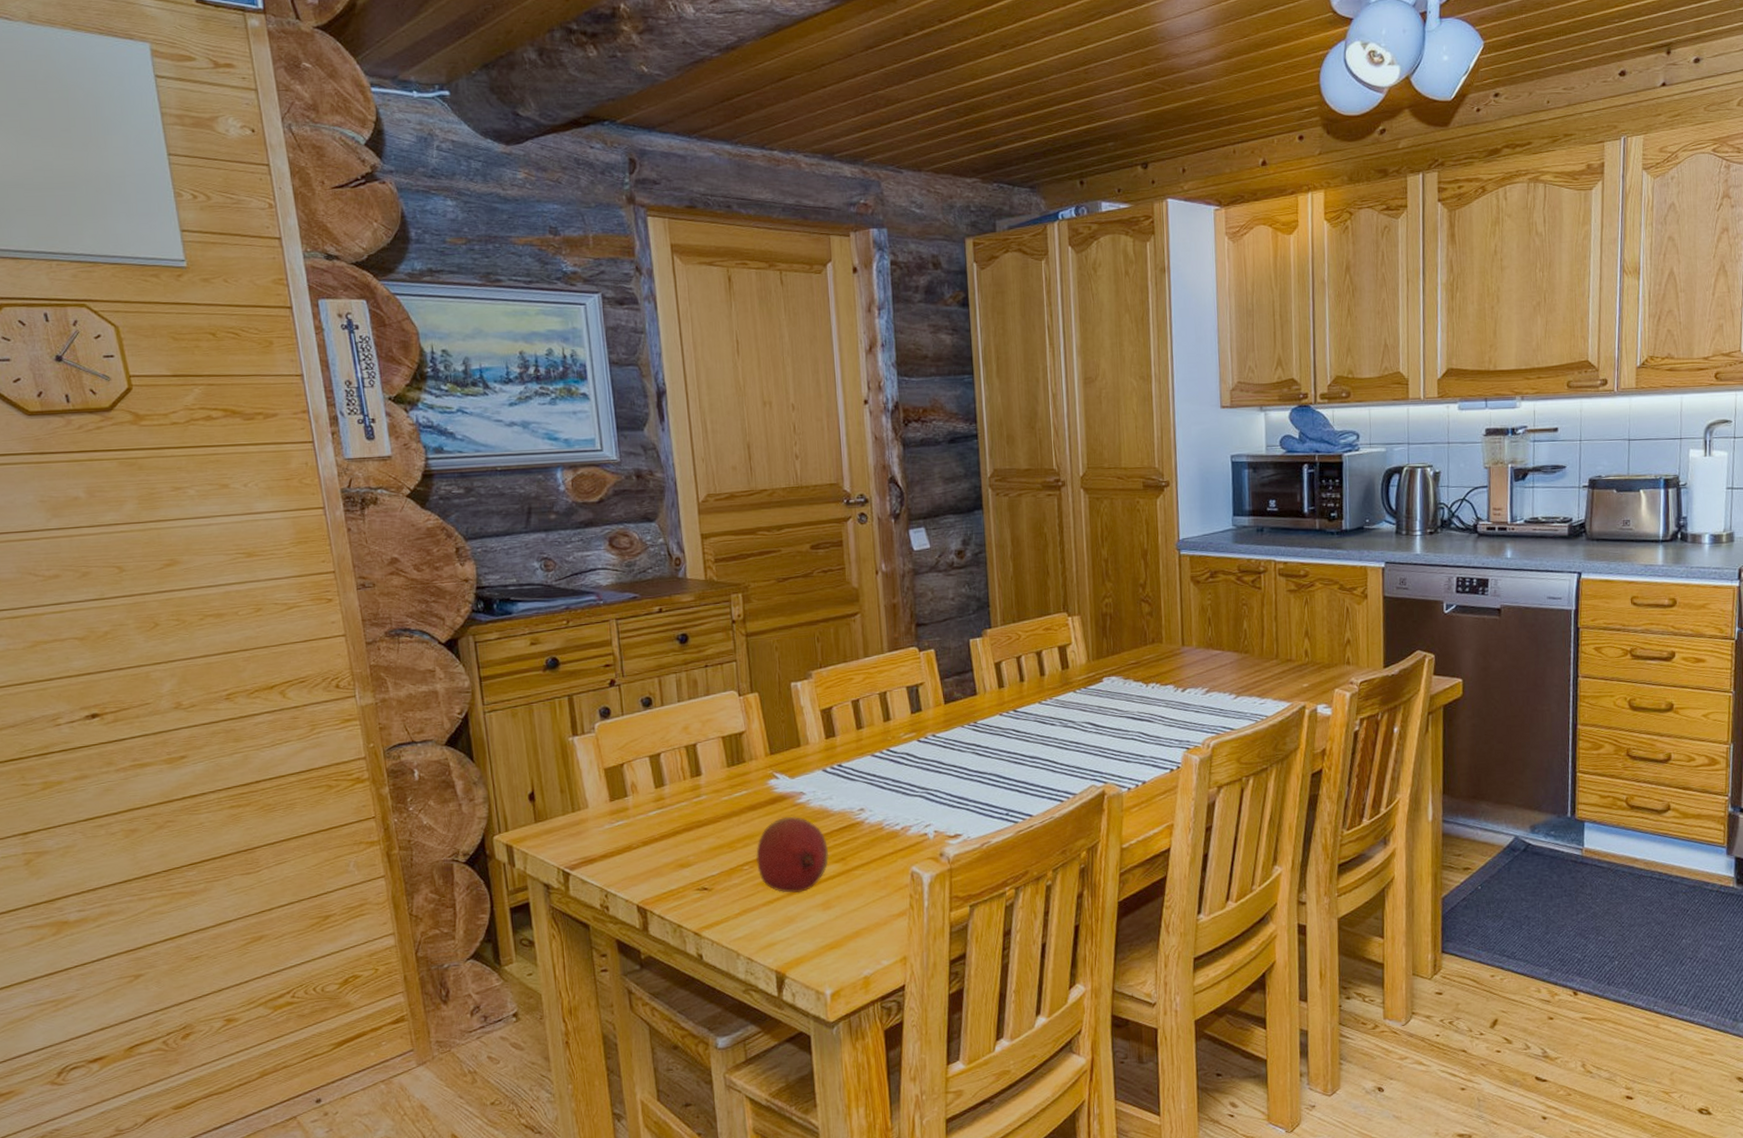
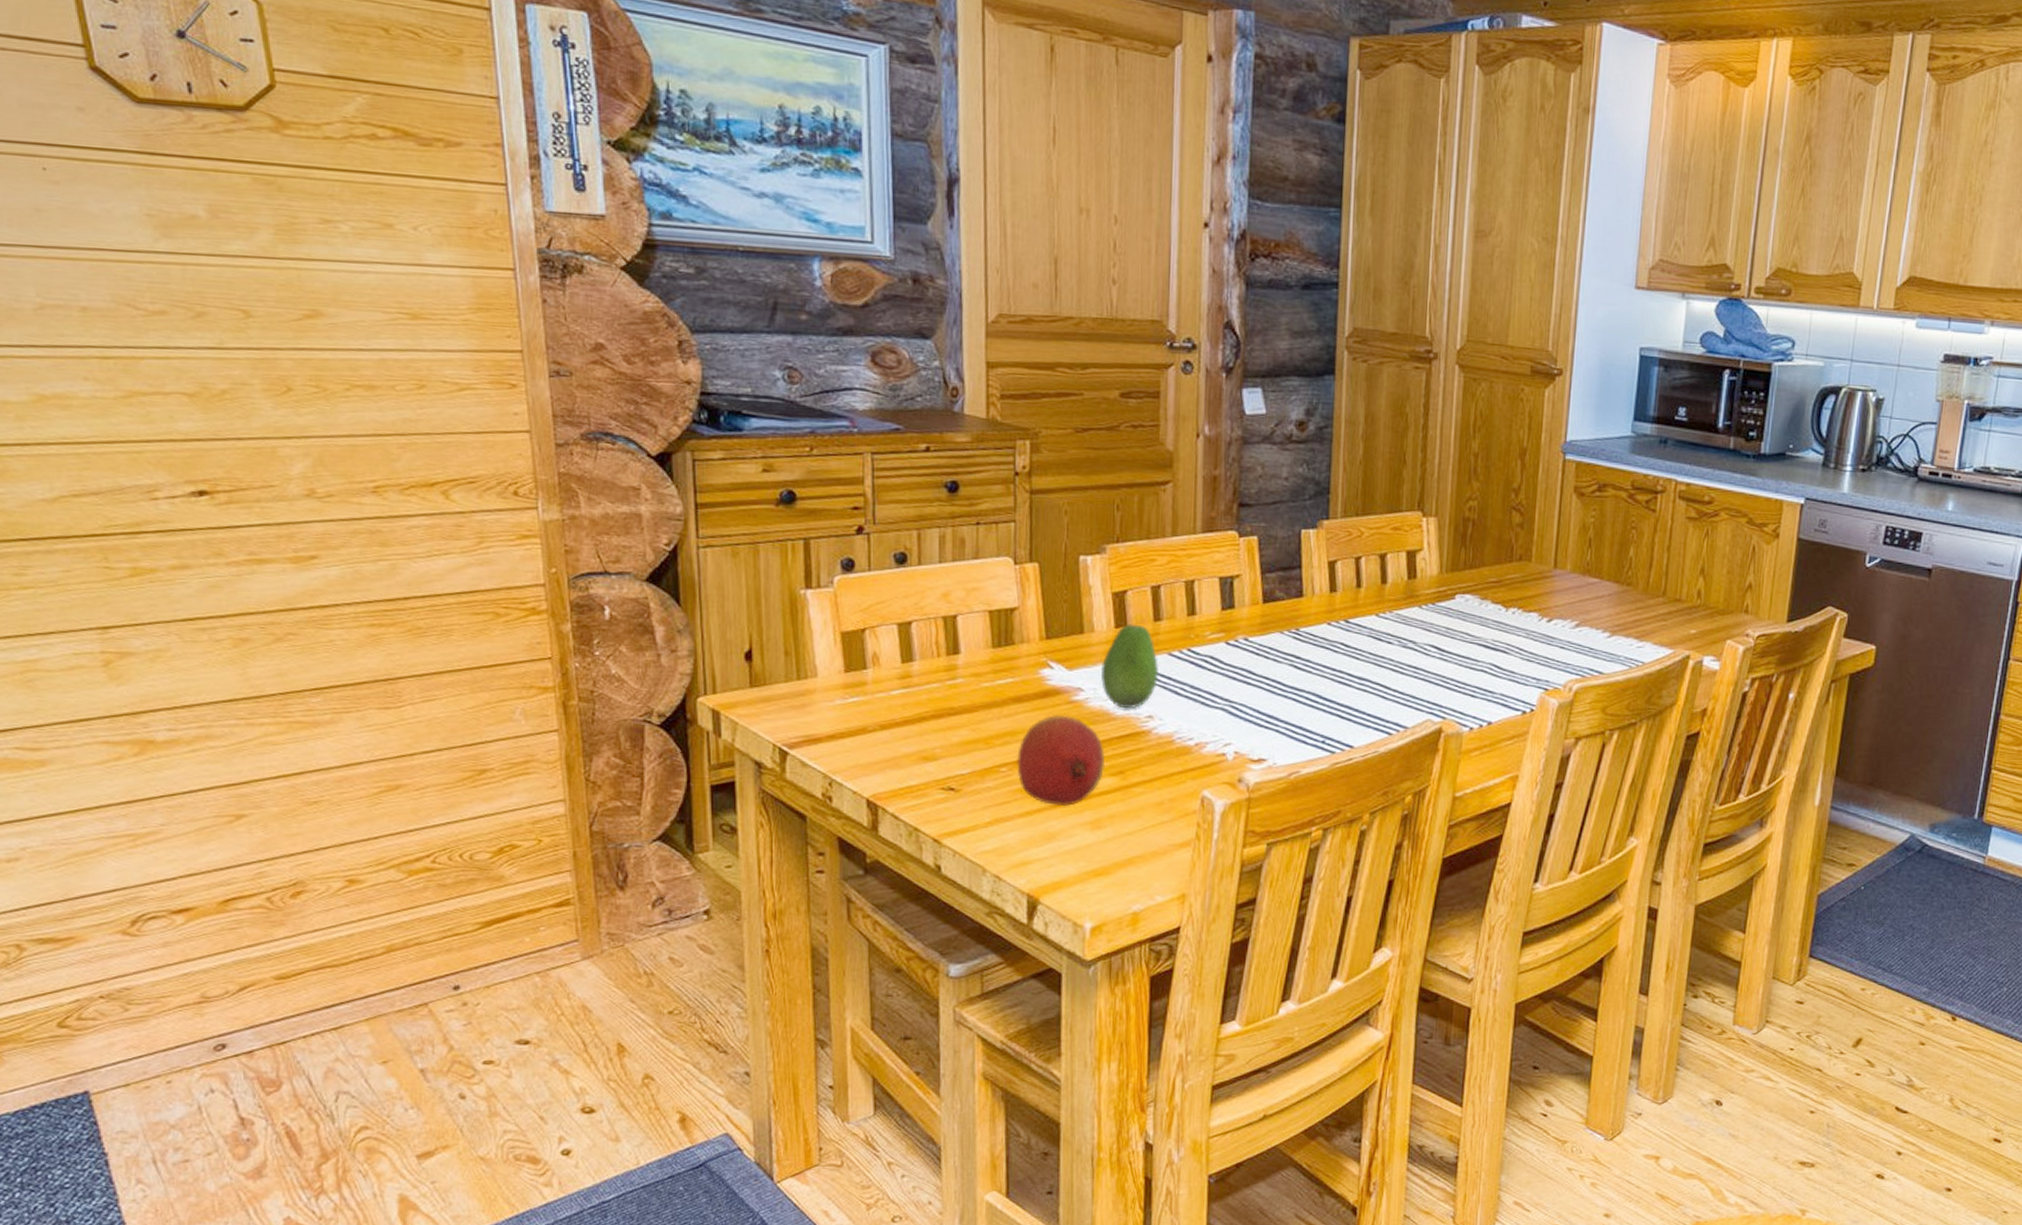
fruit: none [818,733,866,806] -> present [1101,623,1159,709]

